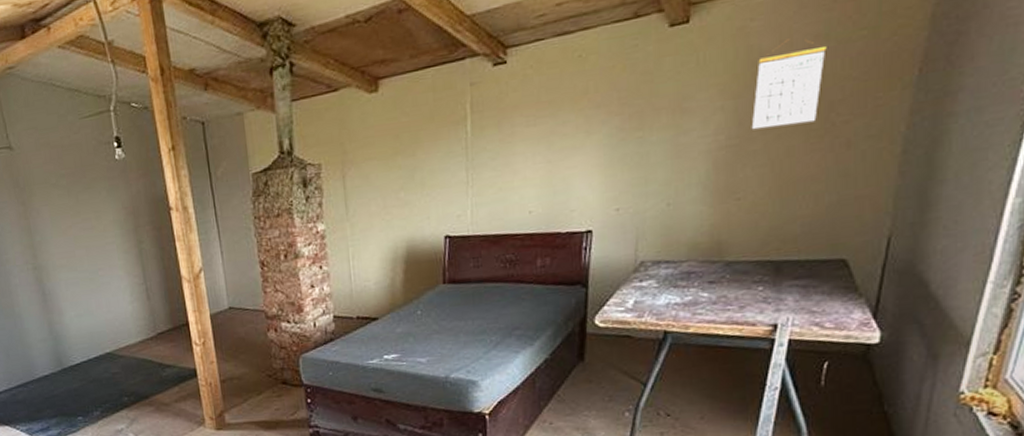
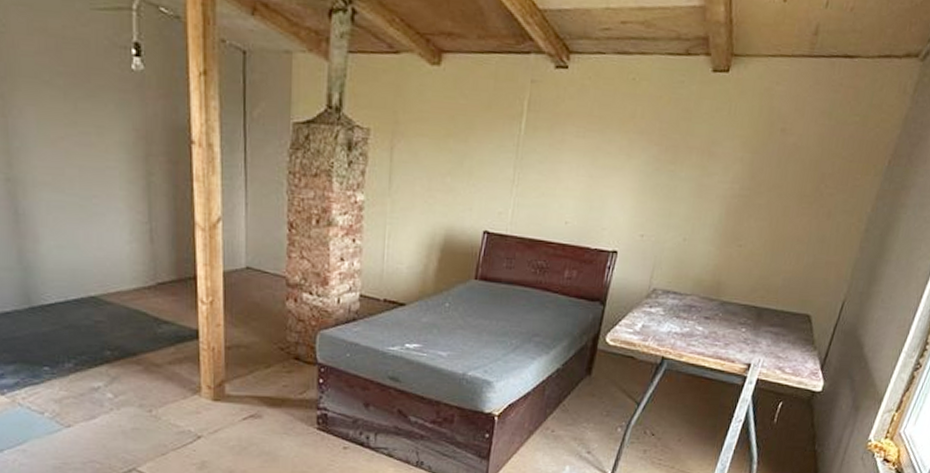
calendar: present [752,47,827,130] -> none [761,121,828,189]

